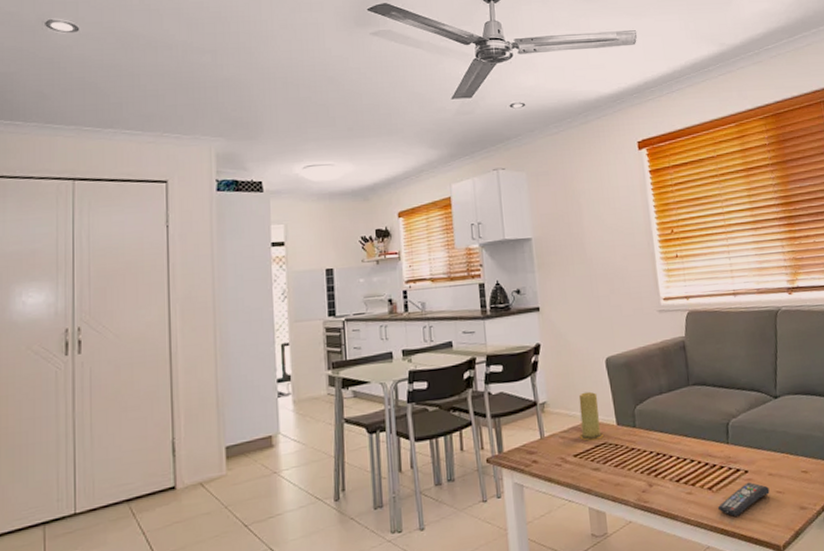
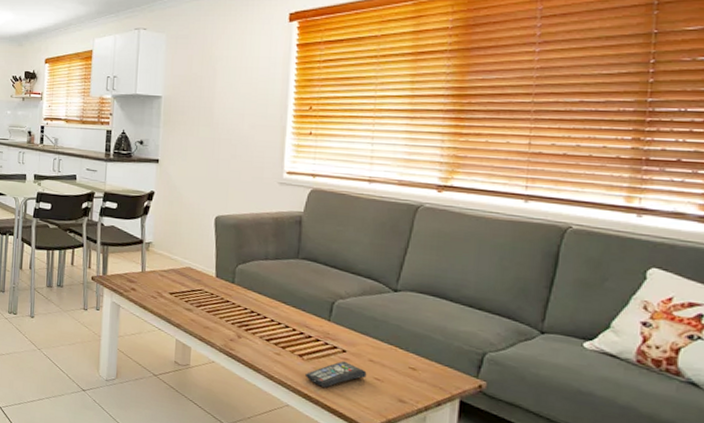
candle: present [578,391,603,441] -> none [177,241,202,286]

